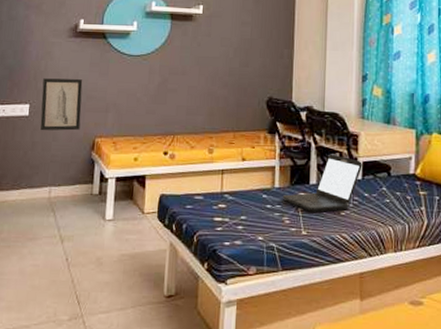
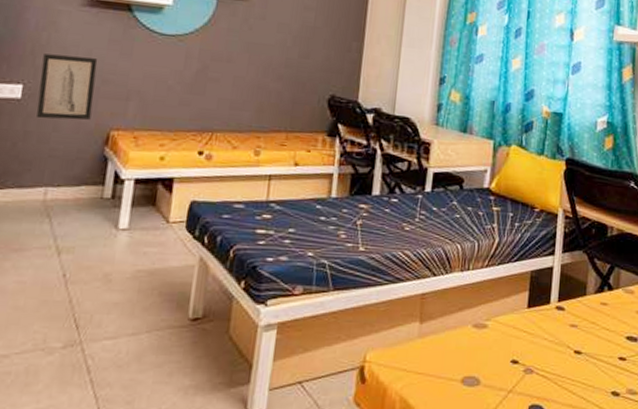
laptop: present [283,154,362,212] -> none [340,162,433,227]

